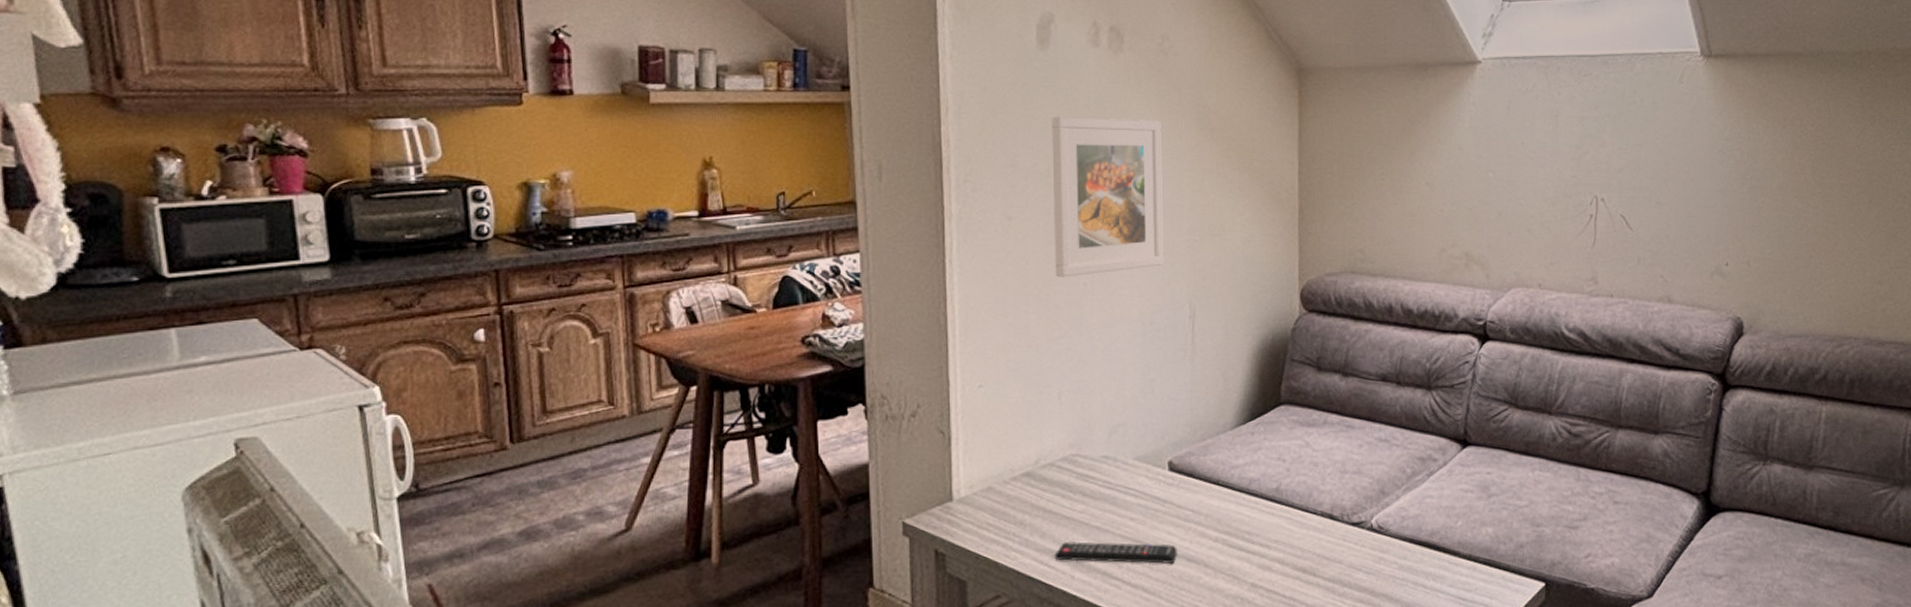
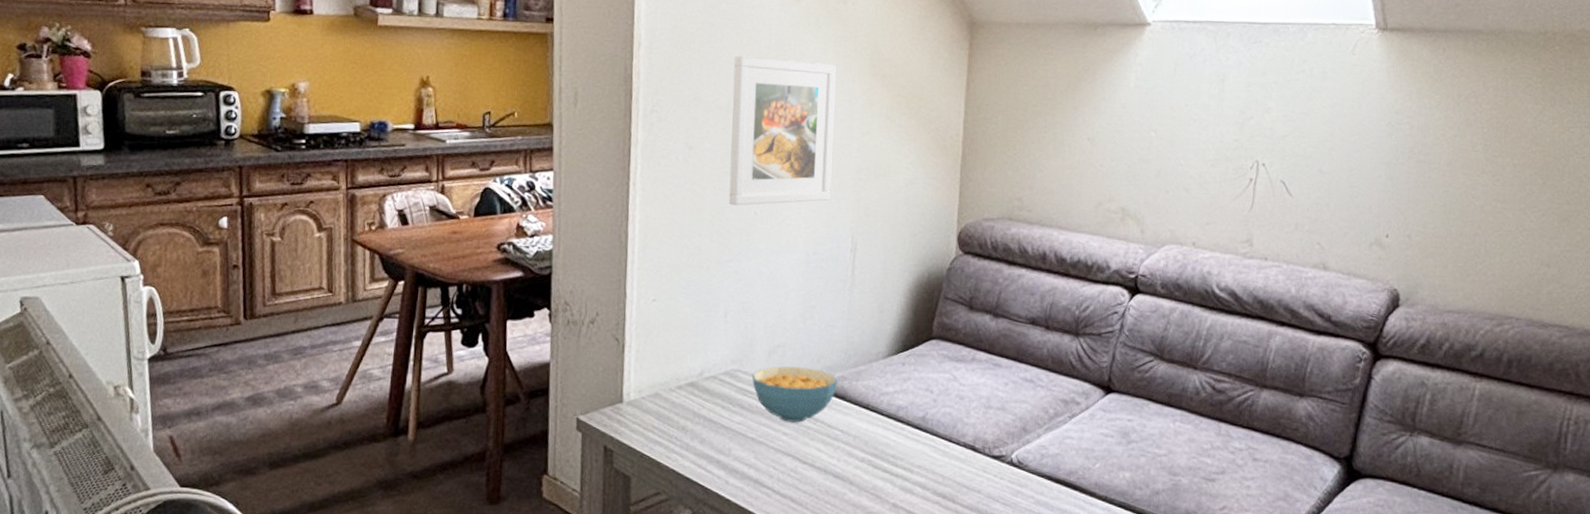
remote control: present [1054,541,1177,564] -> none [711,449,825,478]
cereal bowl: none [1092,445,1185,506] -> present [751,366,838,423]

